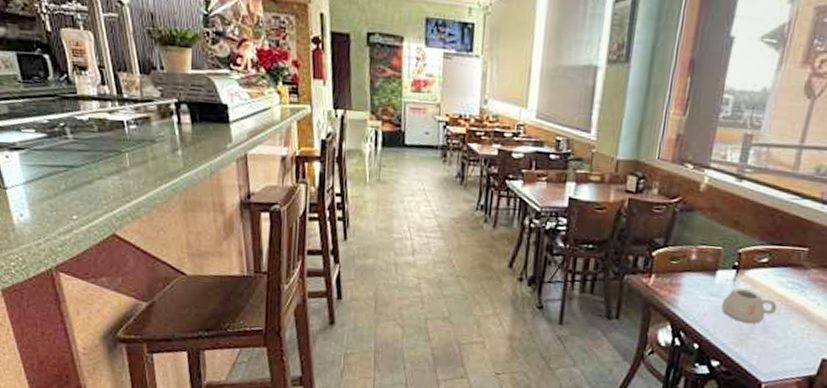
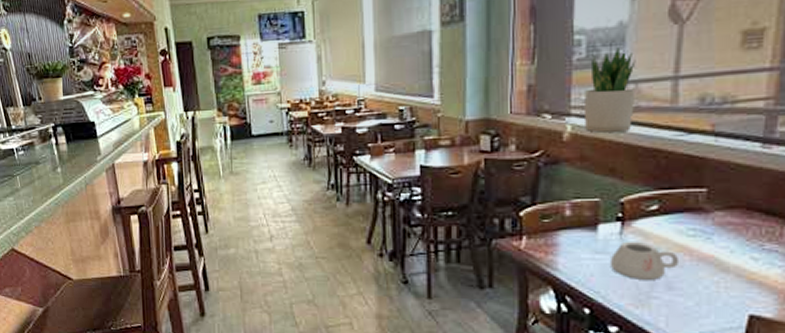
planter: none [720,111,772,190] -> present [585,47,636,133]

